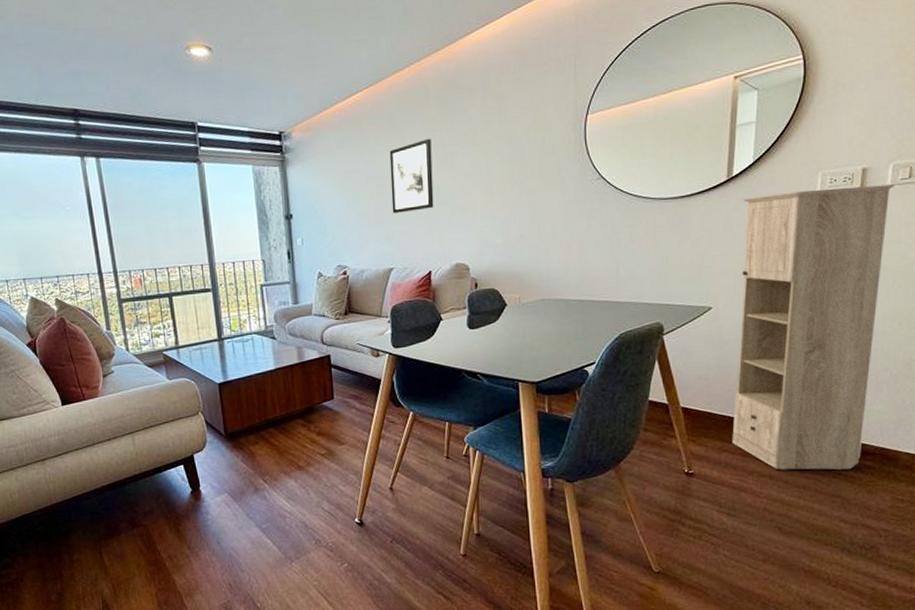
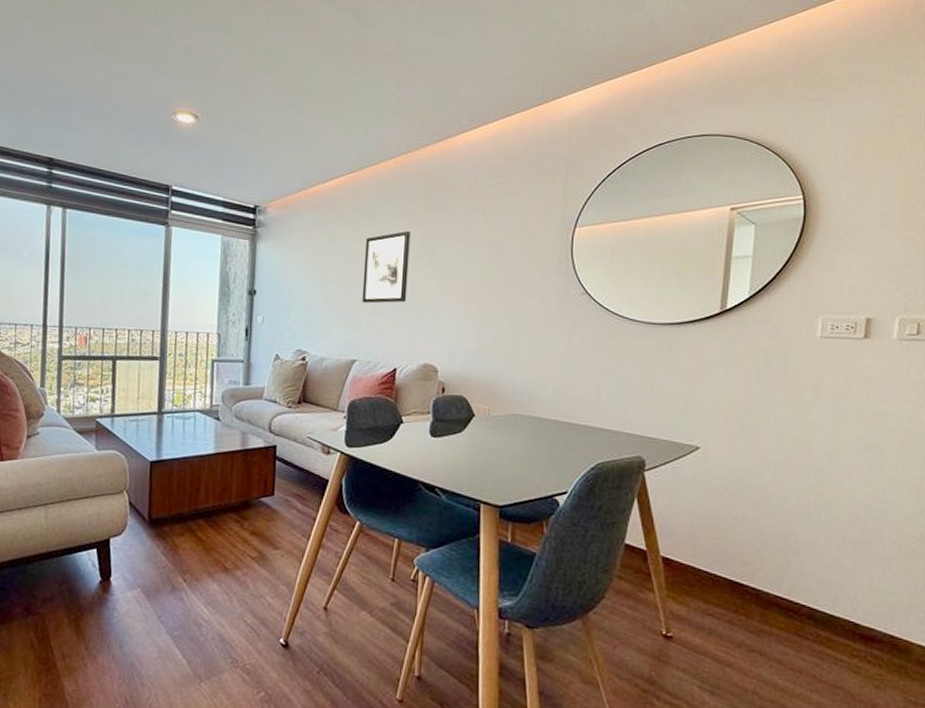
storage cabinet: present [732,184,895,470] -> none [718,333,901,656]

